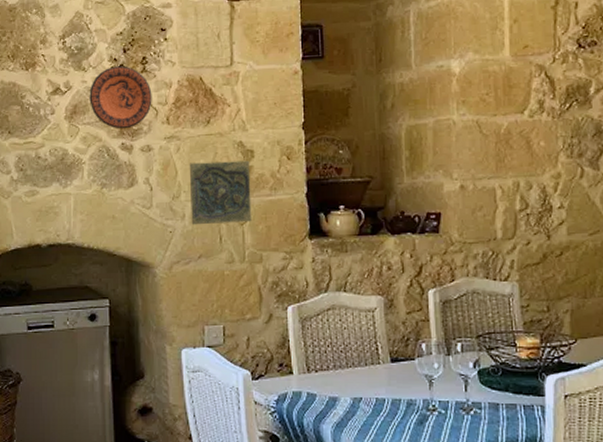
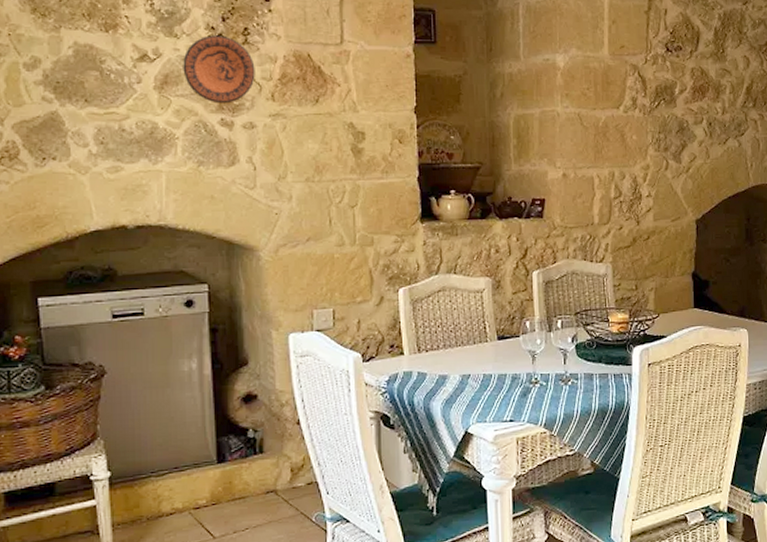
decorative tile: present [189,160,252,225] -> none [296,142,363,207]

